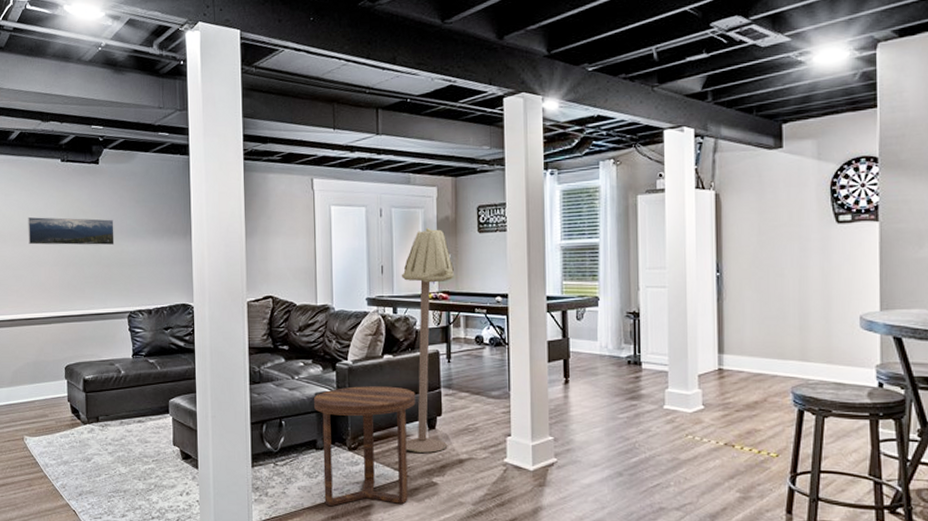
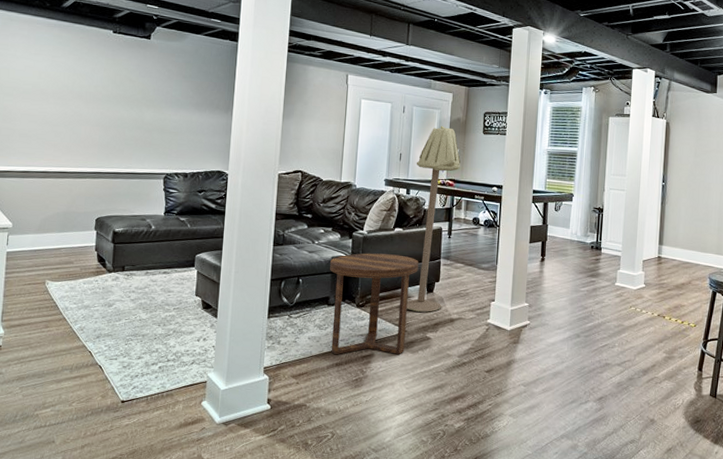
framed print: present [28,216,115,246] -> none [71,79,160,113]

